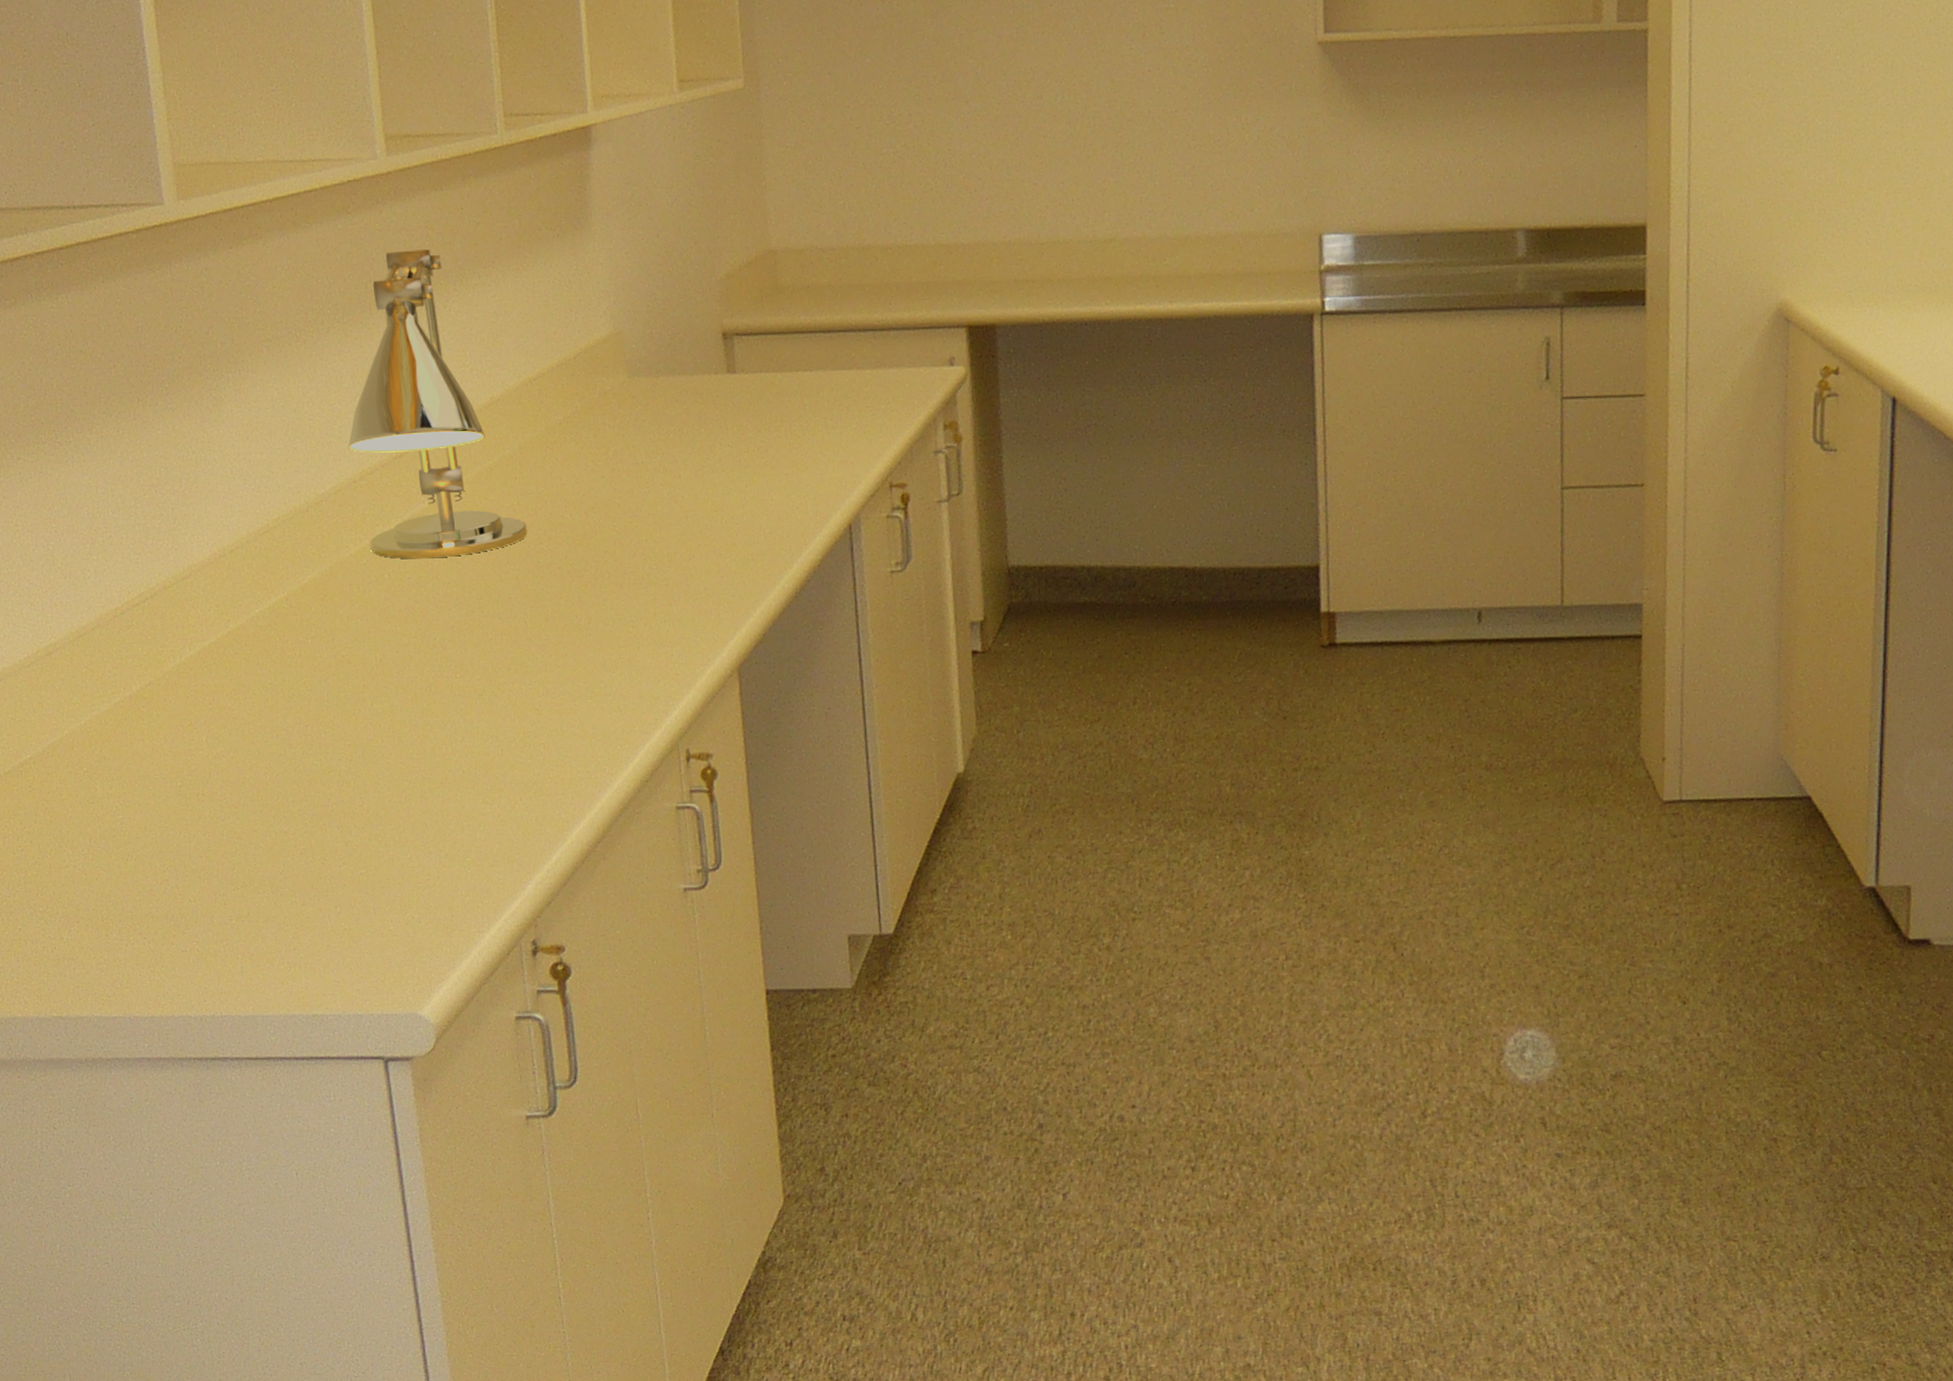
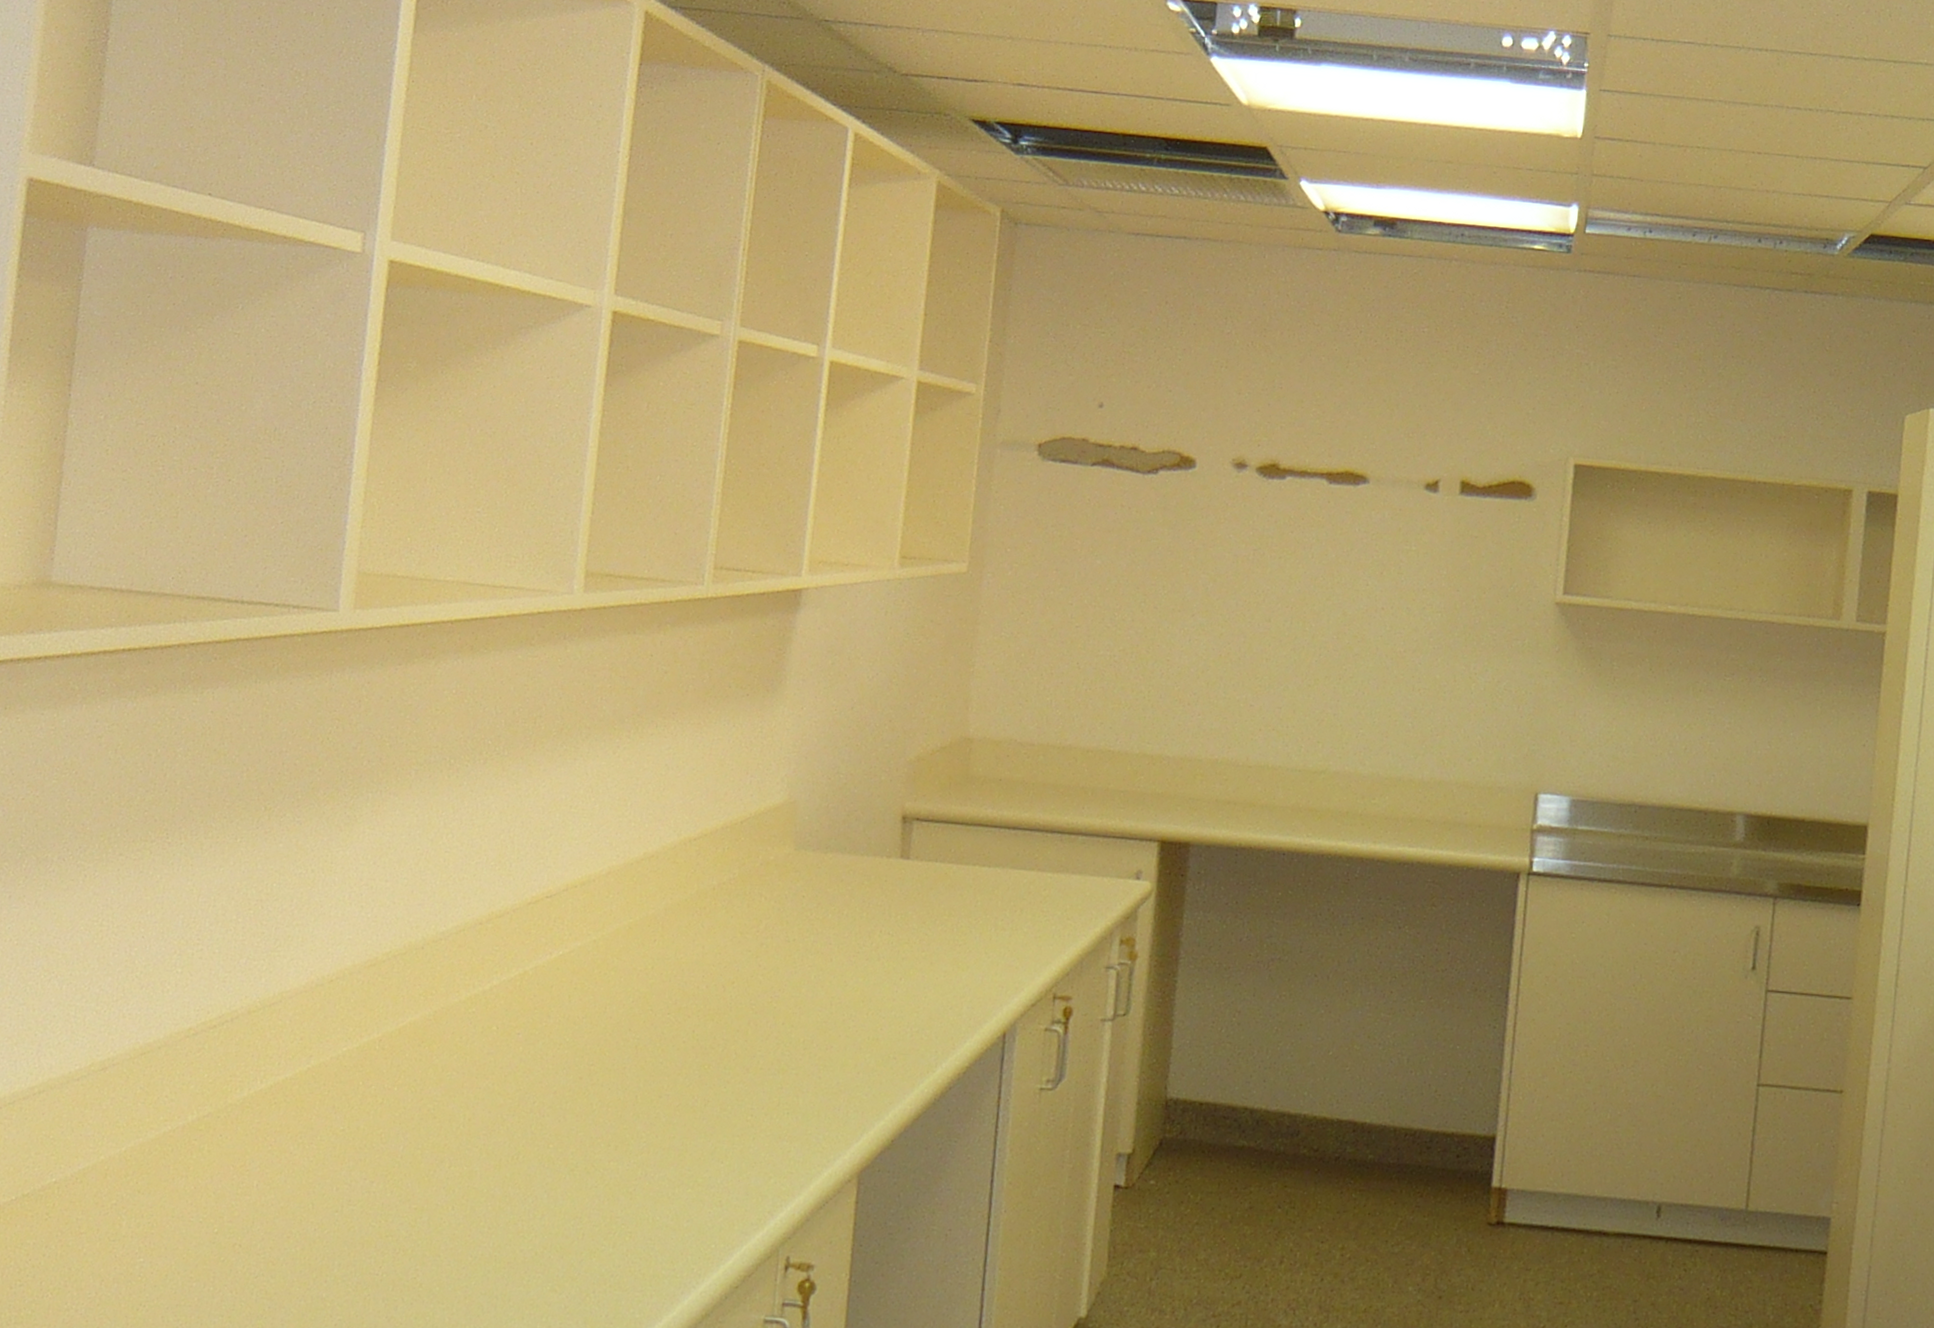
desk lamp: present [348,249,528,559] -> none [481,689,658,1016]

